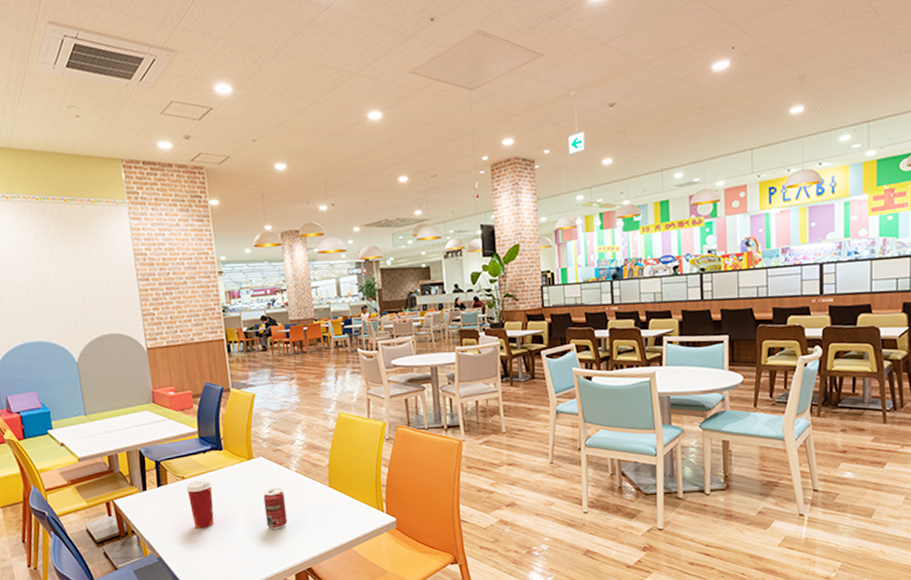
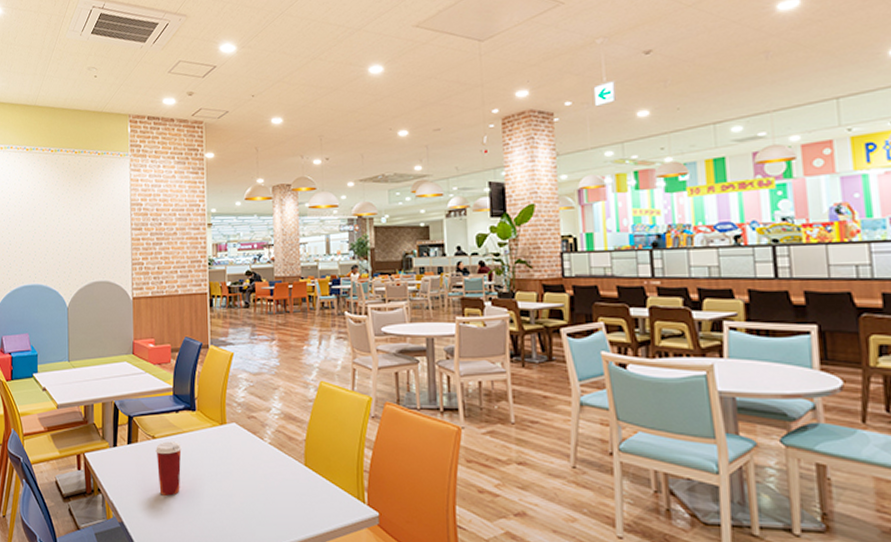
beverage can: present [263,487,288,530] -> none [233,459,257,508]

